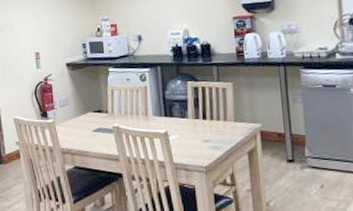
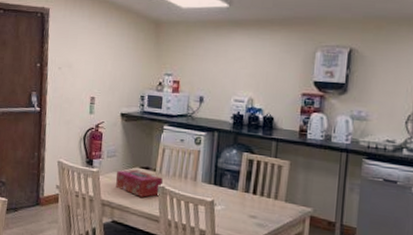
tissue box: none [70,114,116,140] -> present [116,169,163,197]

